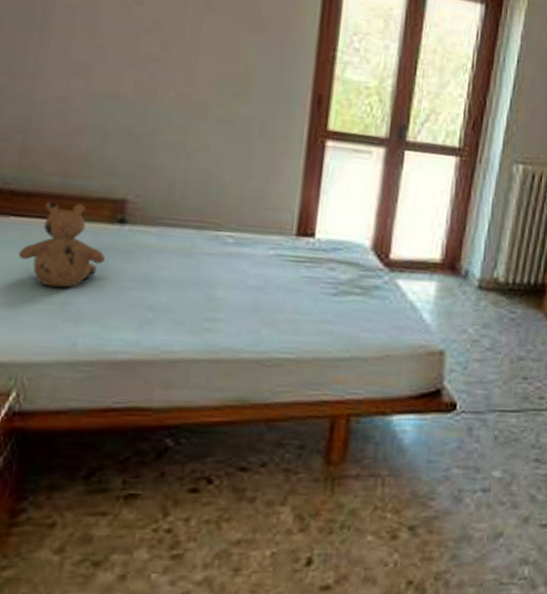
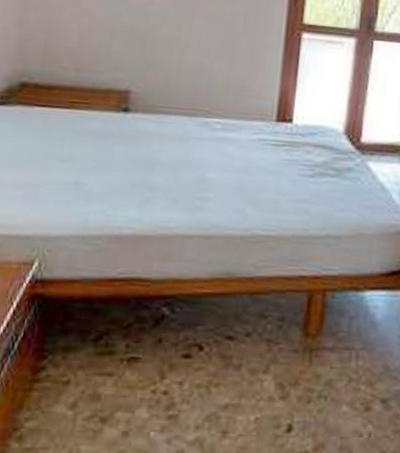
teddy bear: present [19,201,105,288] -> none [41,93,112,170]

